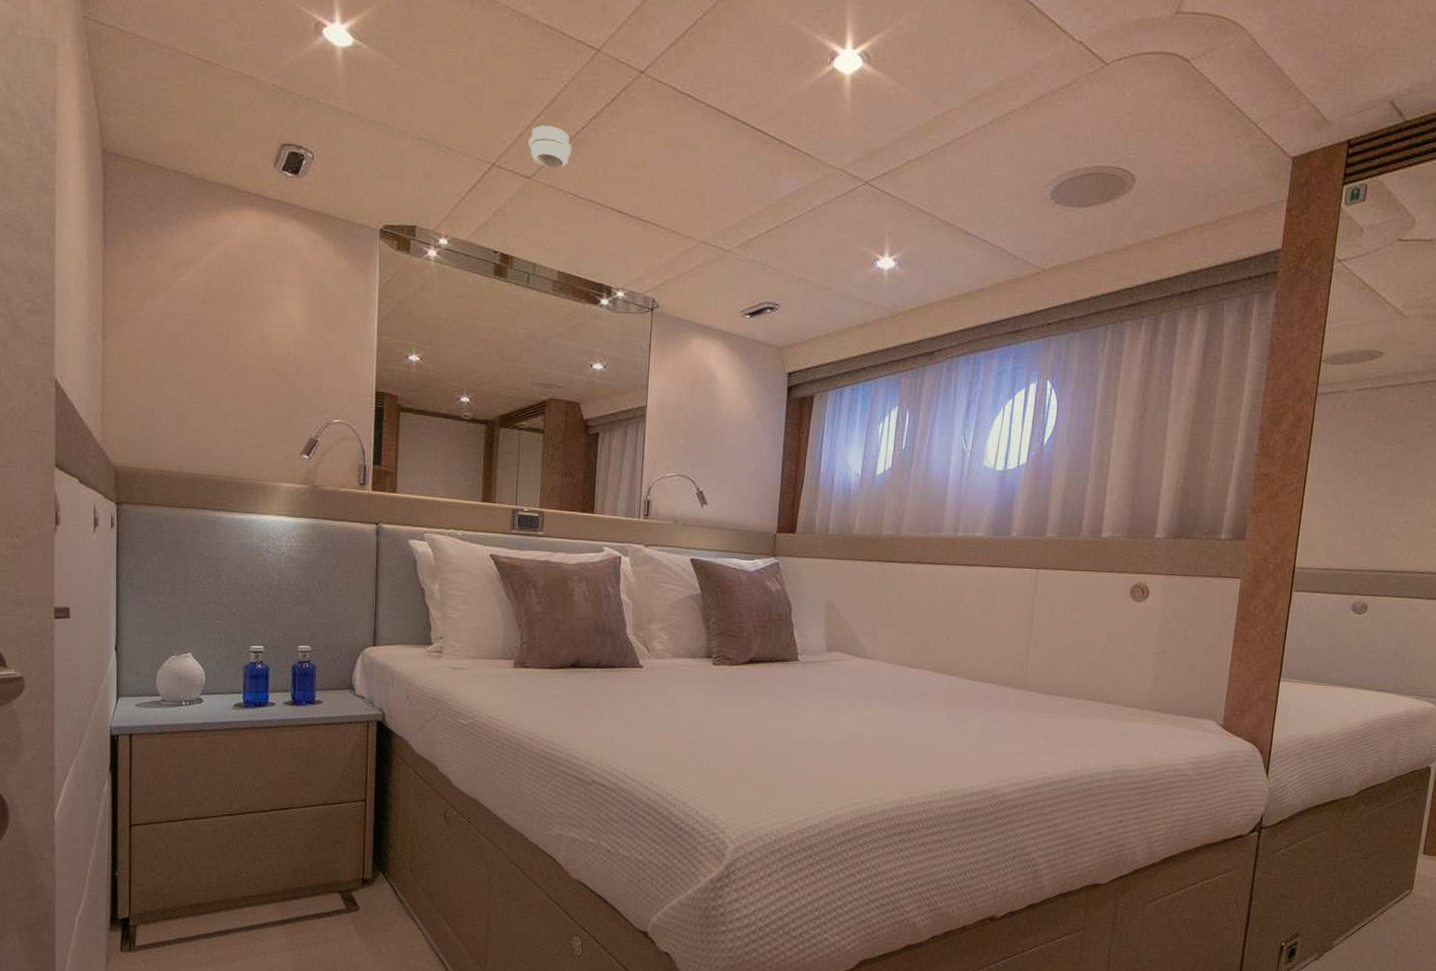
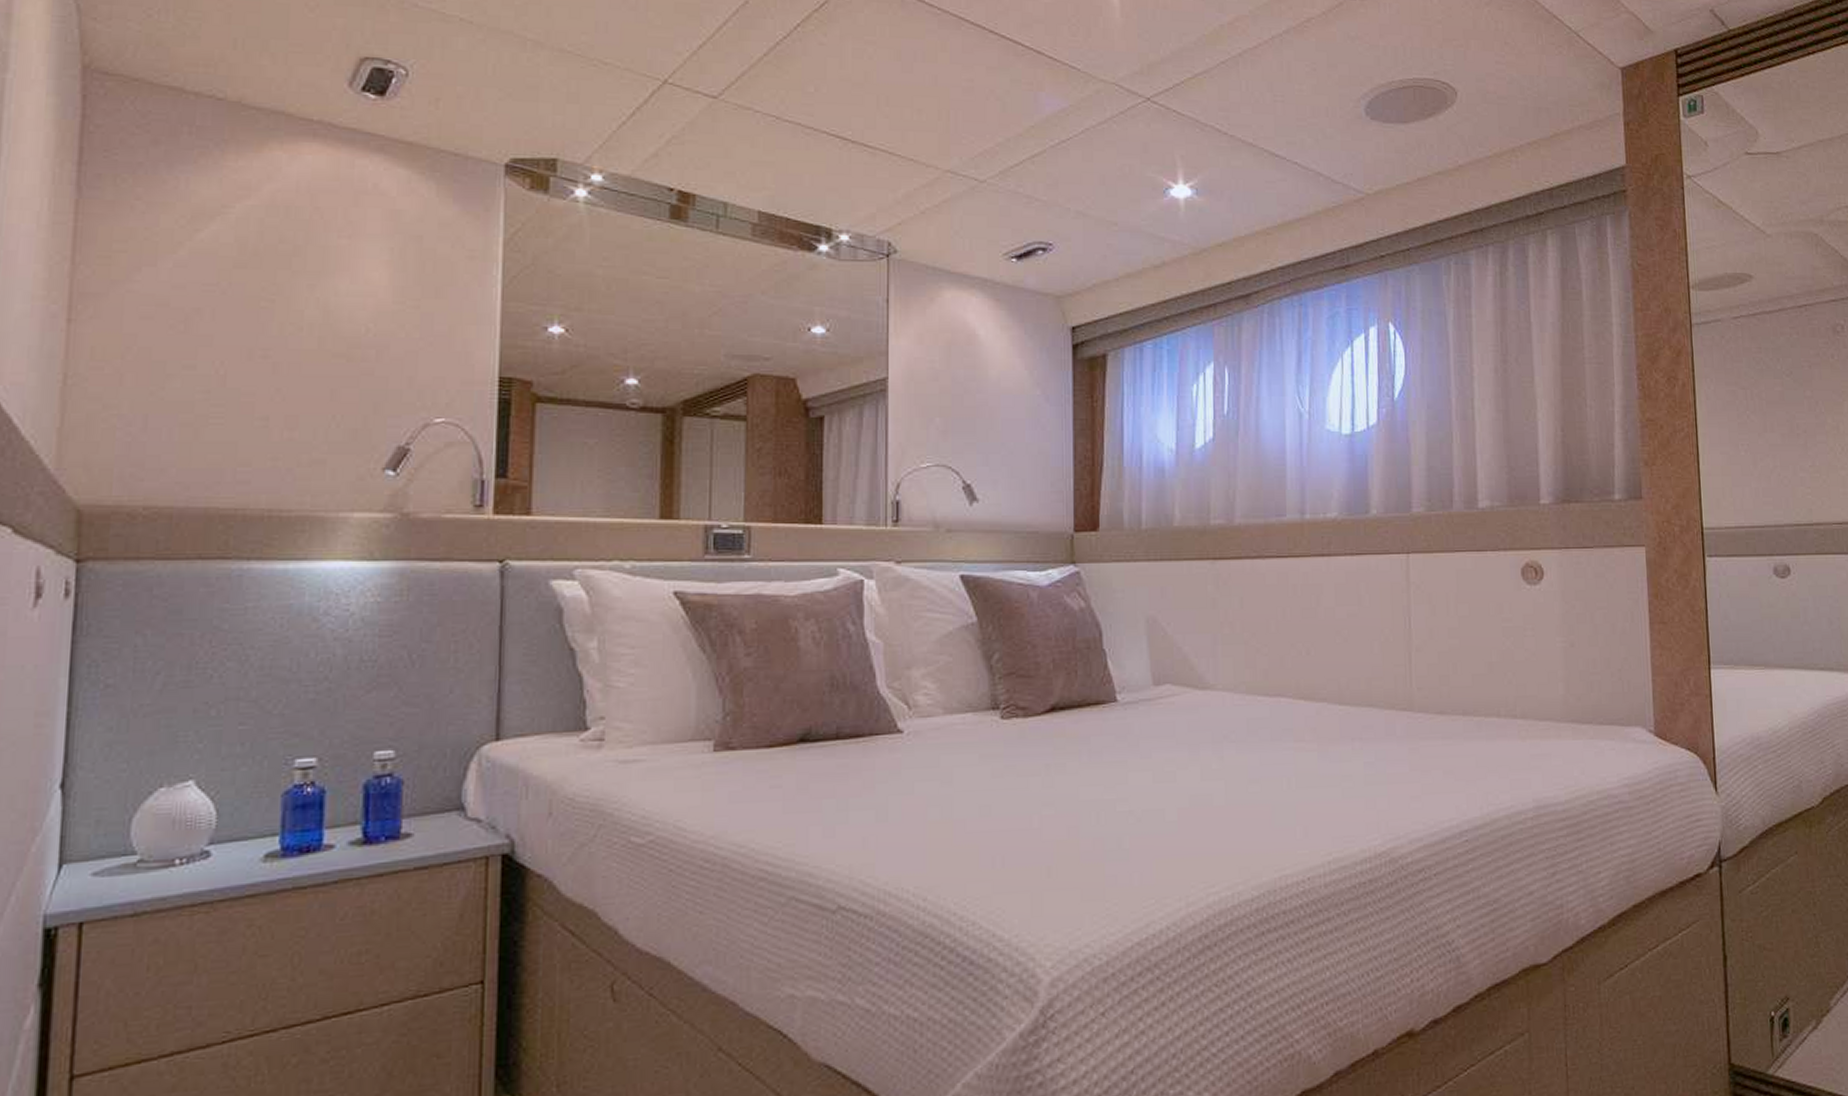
smoke detector: present [528,125,572,170] -> none [712,34,772,87]

